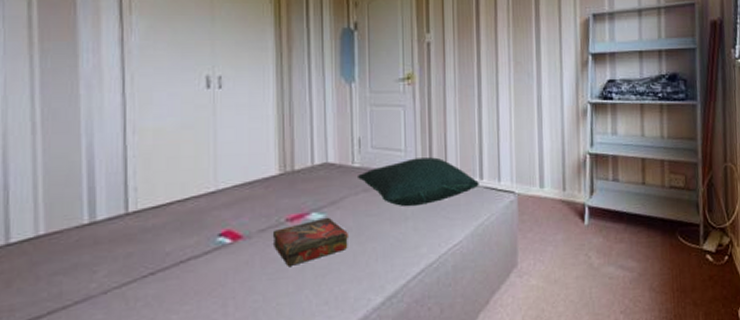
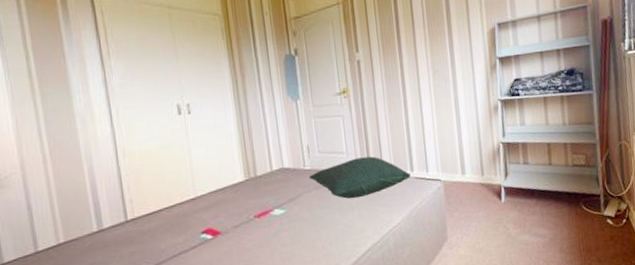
book: present [272,217,350,266] -> none [244,212,307,253]

